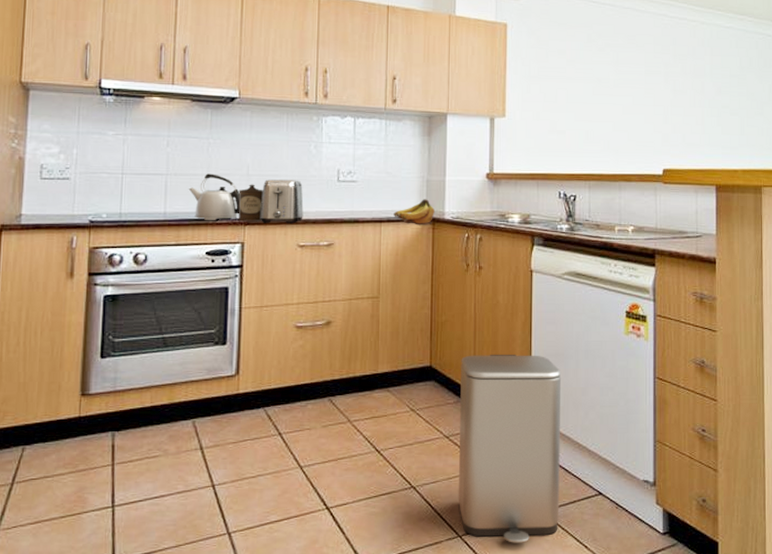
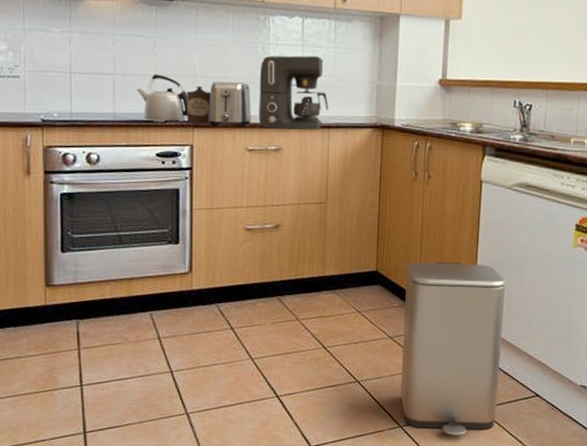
coffee maker: none [310,153,380,225] -> present [258,55,329,130]
fruit: present [394,199,435,226] -> none [342,105,384,133]

